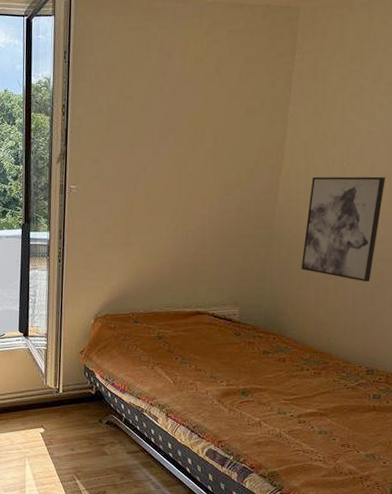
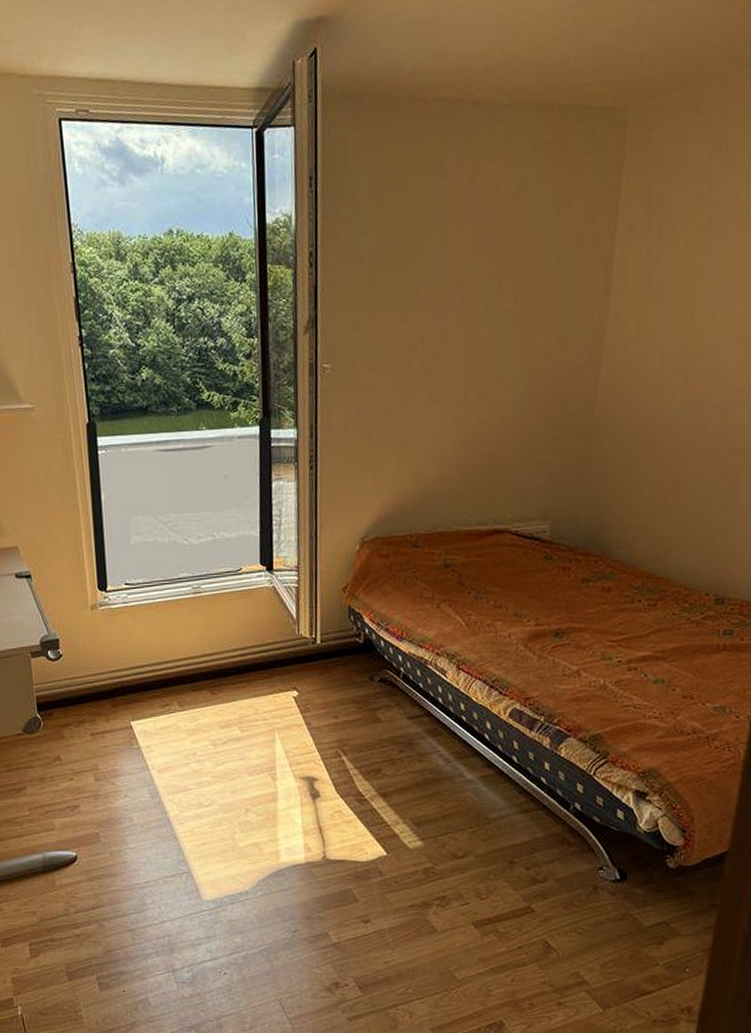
wall art: present [301,176,385,282] -> none [631,340,741,483]

